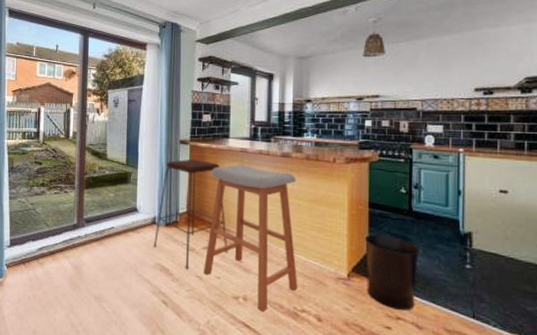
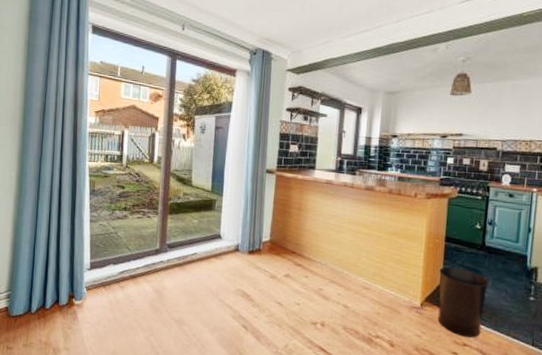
bar stool: present [153,159,228,270] -> none [235,188,309,296]
stool: present [204,164,298,311] -> none [284,195,379,337]

